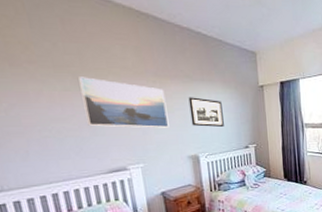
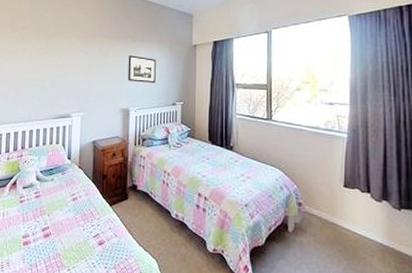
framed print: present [78,77,169,128] -> none [50,39,110,82]

